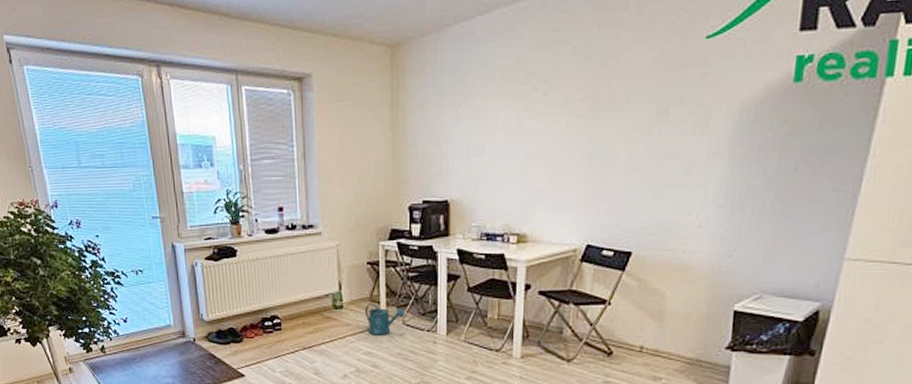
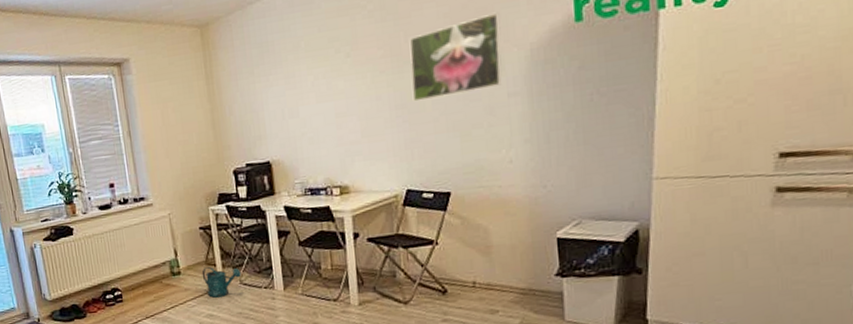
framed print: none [607,62,714,152] -> present [409,12,502,102]

